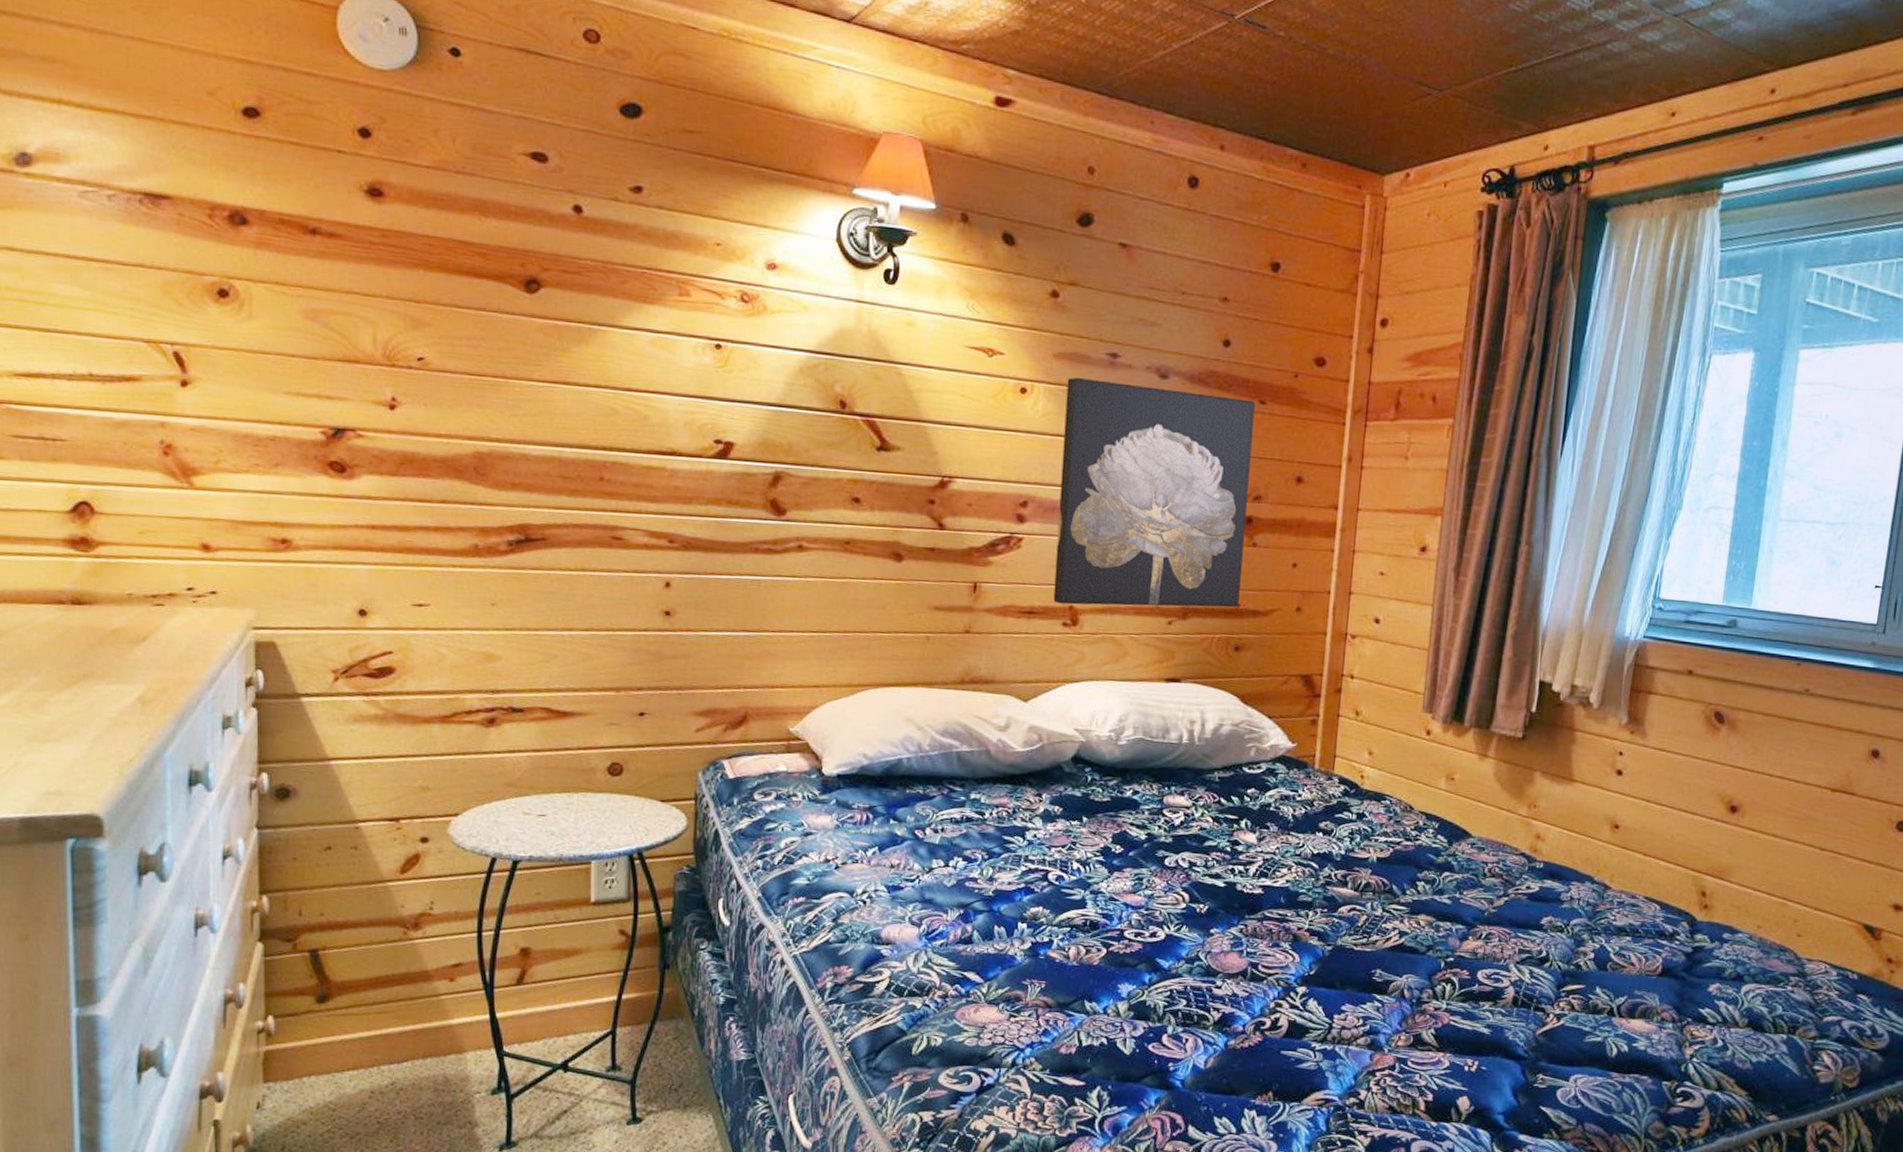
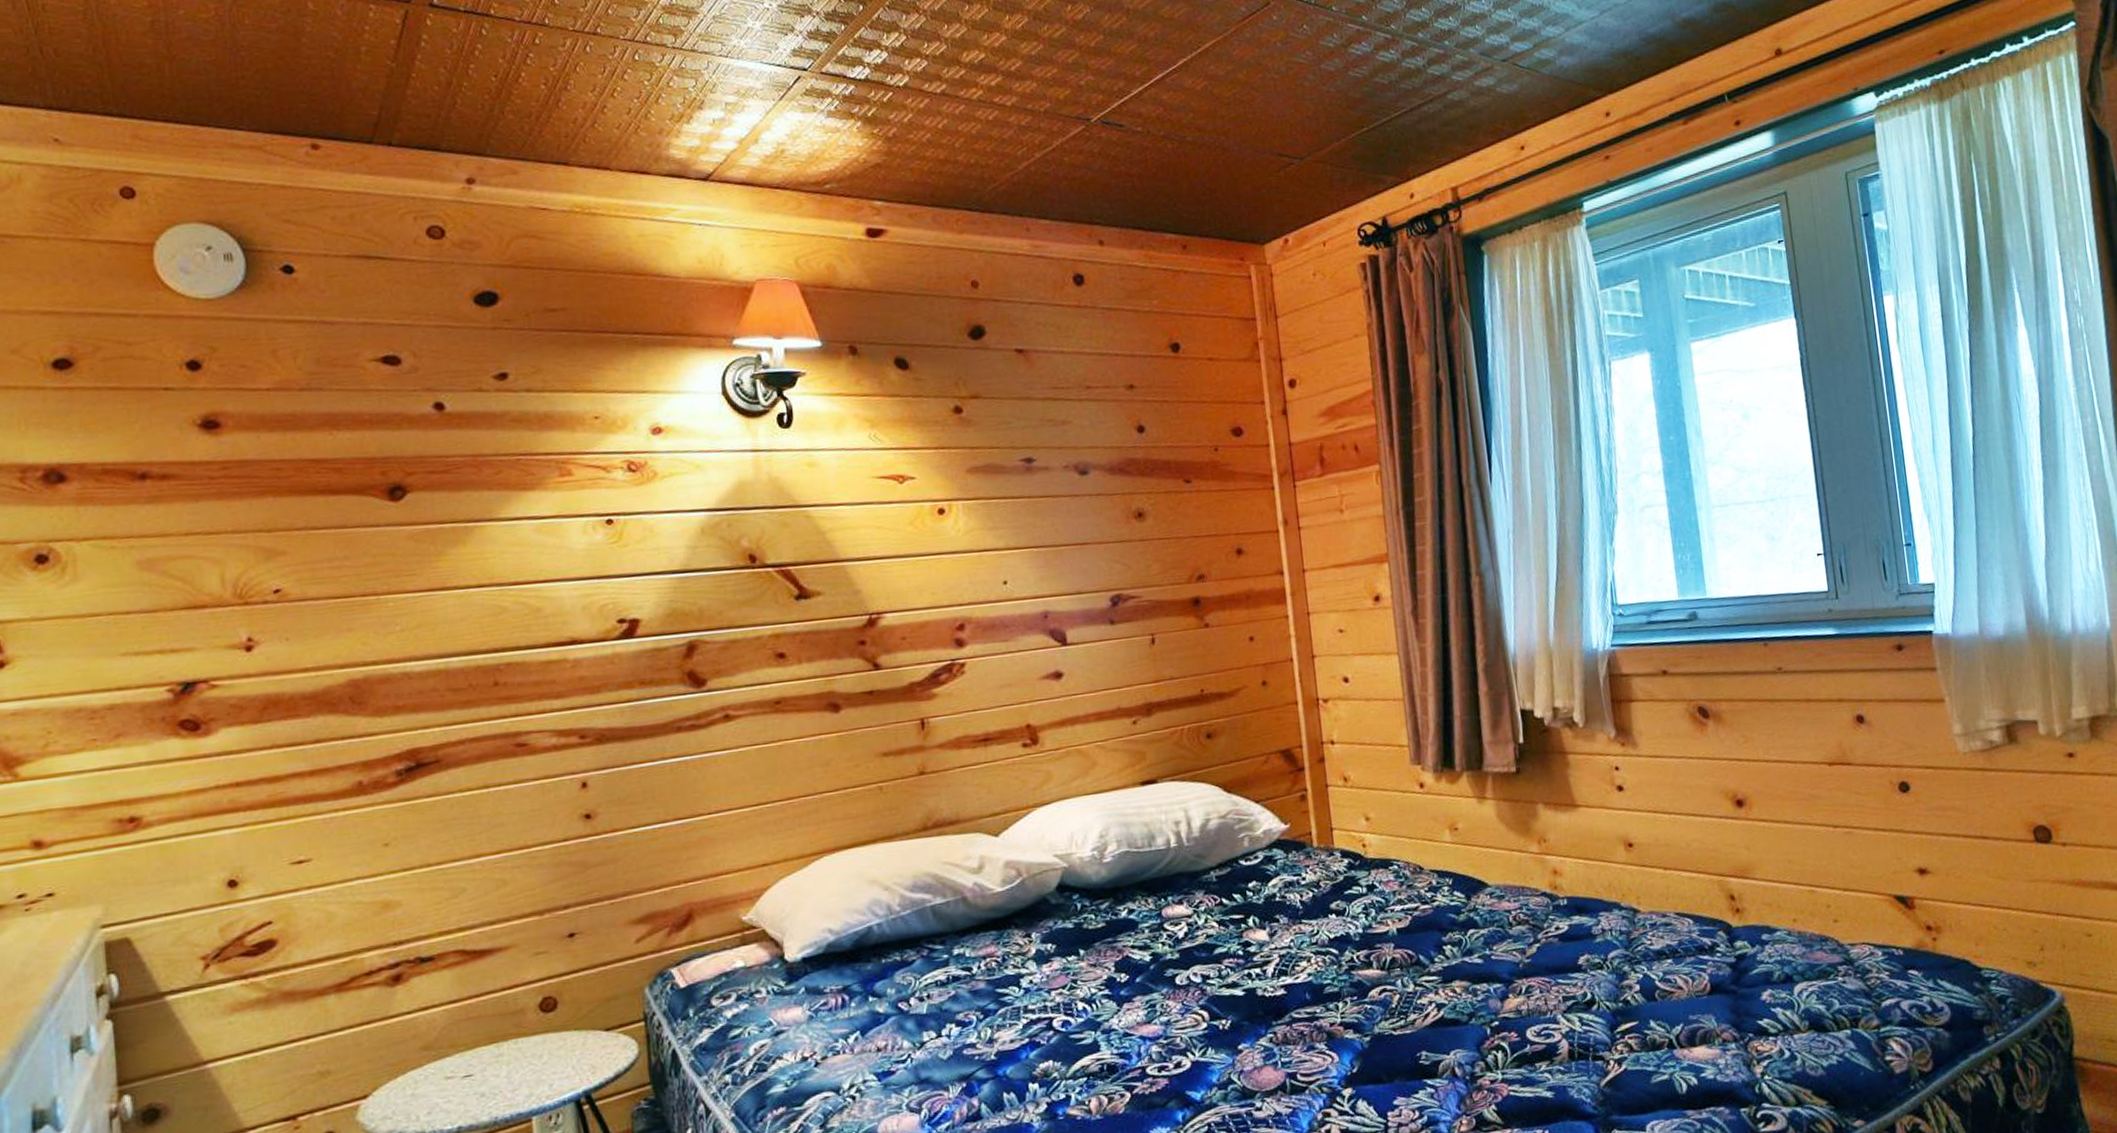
wall art: present [1053,377,1255,608] -> none [985,481,1202,725]

